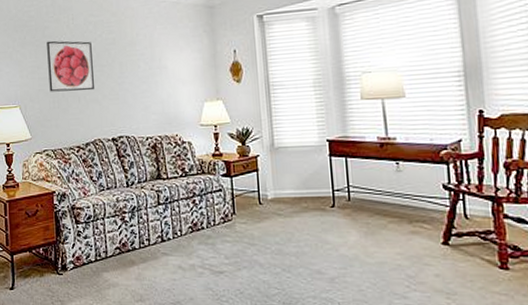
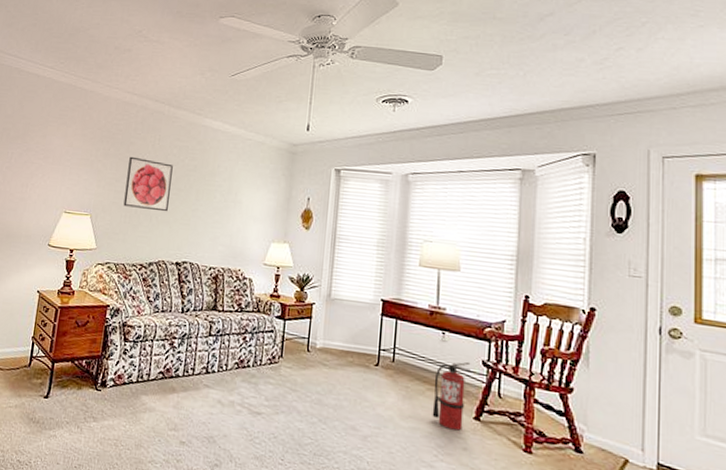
fire extinguisher: none [394,187,432,258] -> present [432,361,471,431]

